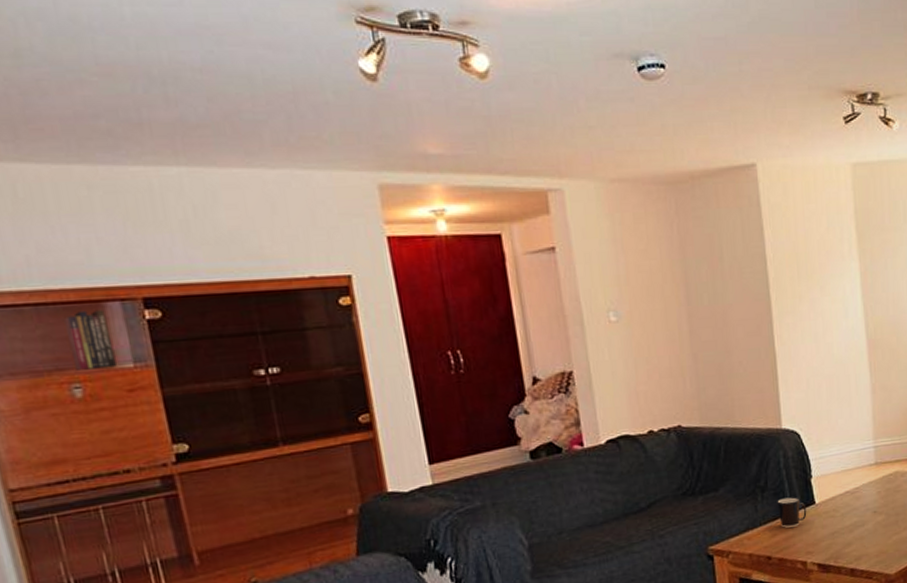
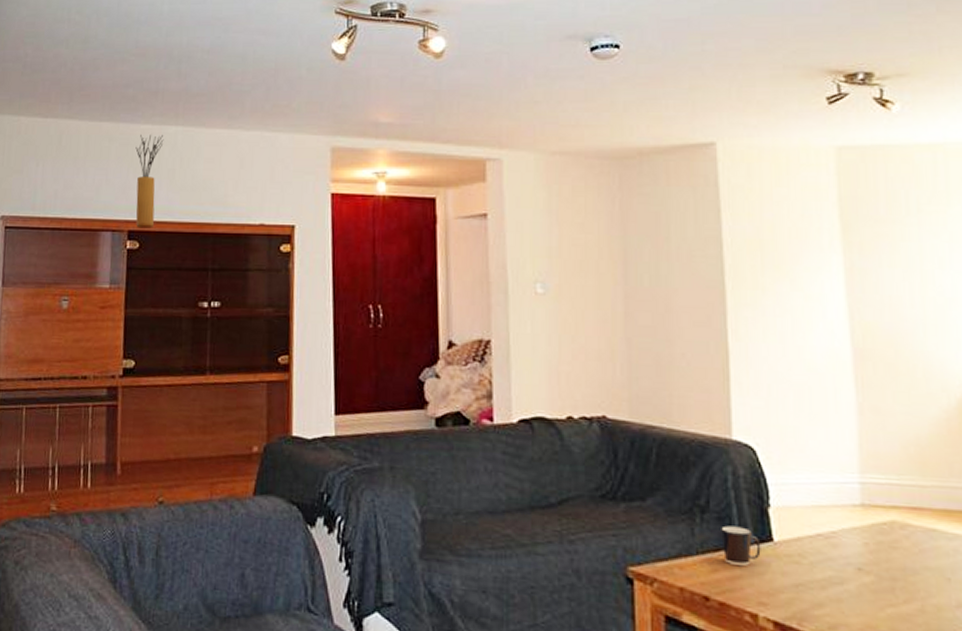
books: present [64,309,117,370] -> none [67,237,99,287]
vase: none [127,178,176,294] -> present [135,135,164,229]

